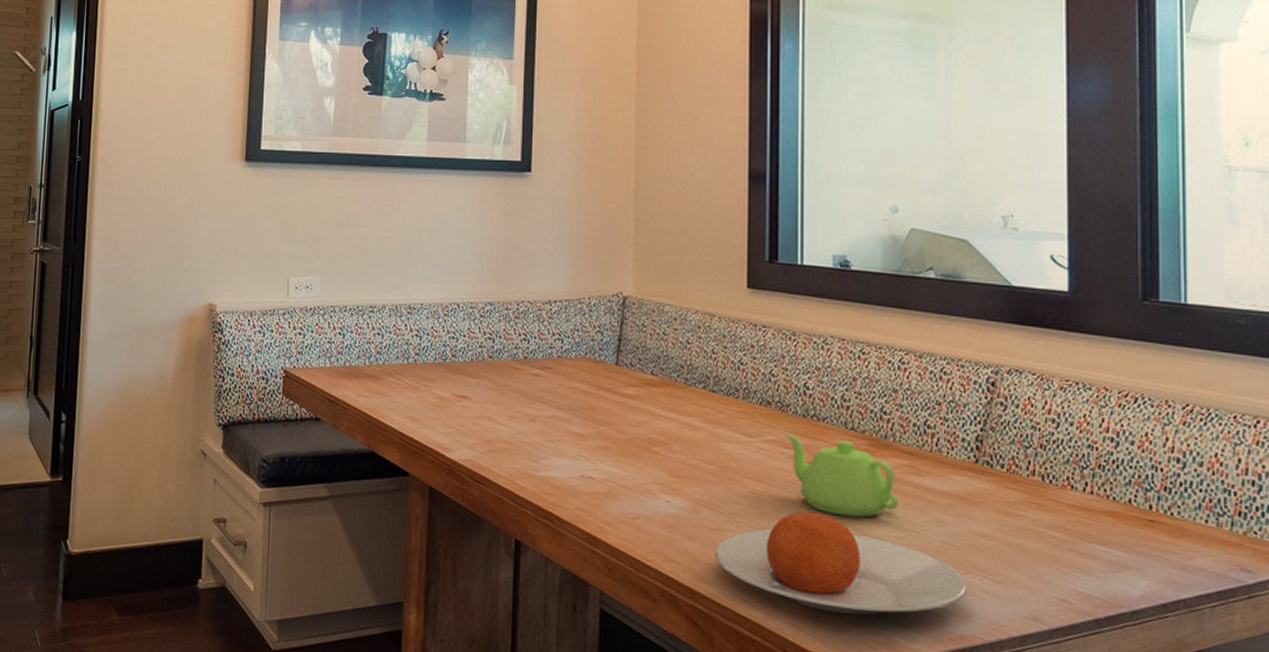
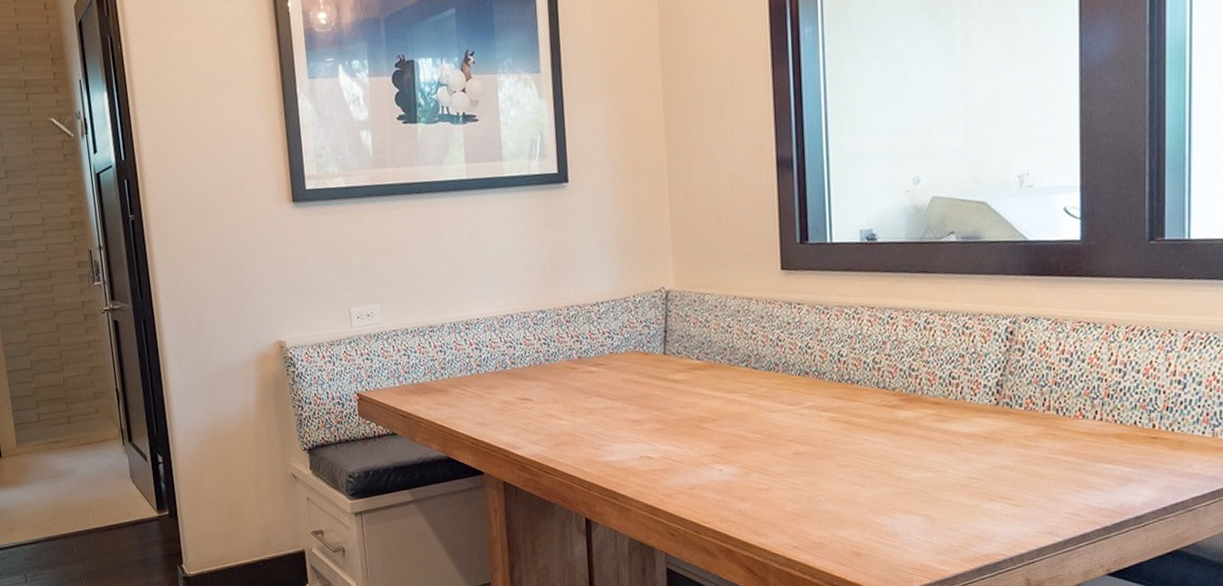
plate: present [714,511,968,615] -> none [764,465,991,548]
teapot: present [785,432,899,518] -> none [822,397,929,465]

